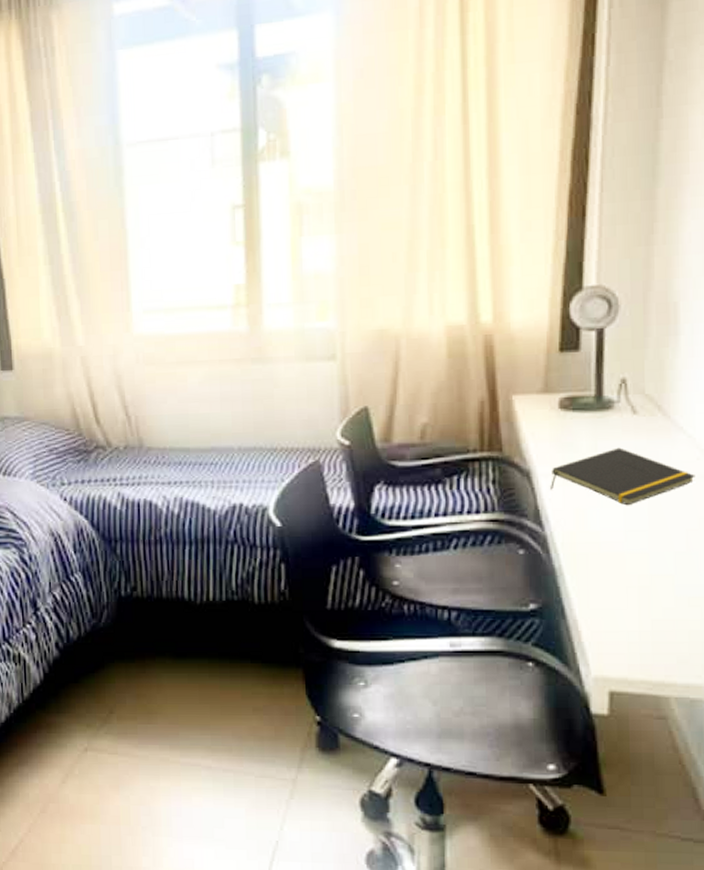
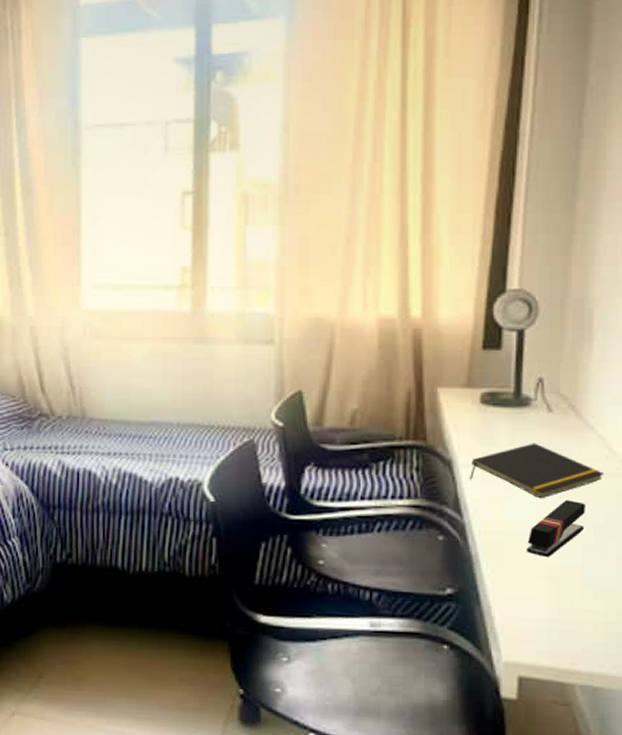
stapler: none [614,505,676,566] -> present [527,500,585,557]

